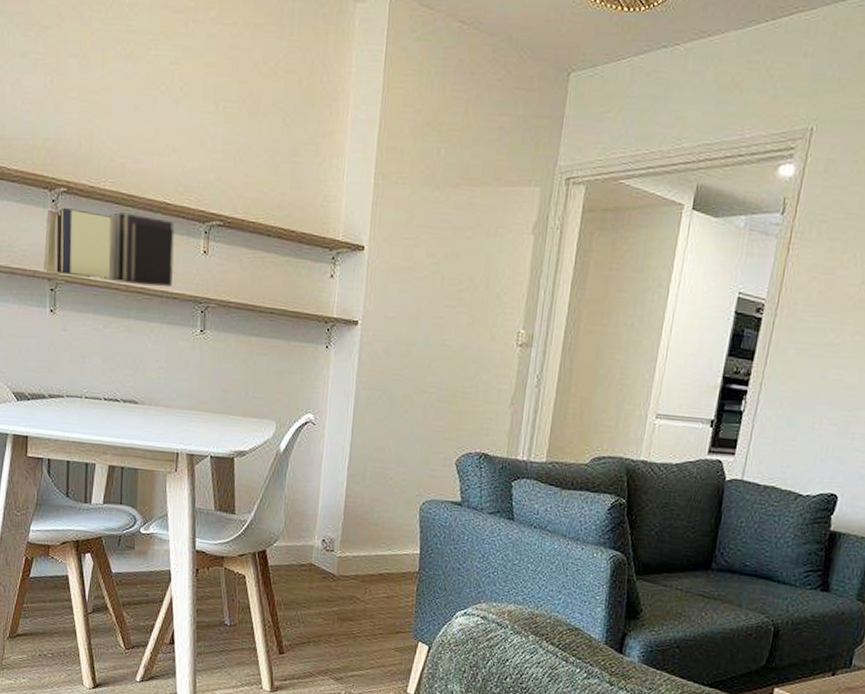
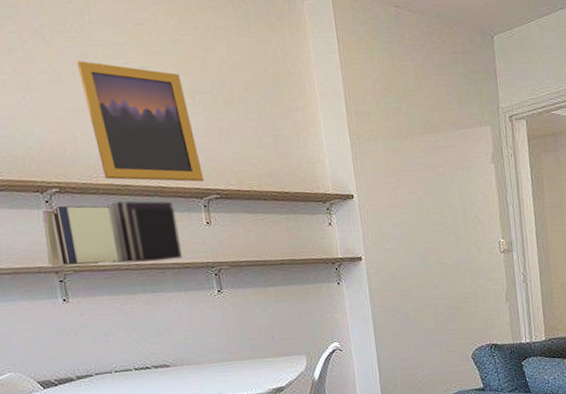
picture frame: none [108,47,211,205] -> present [77,61,204,182]

